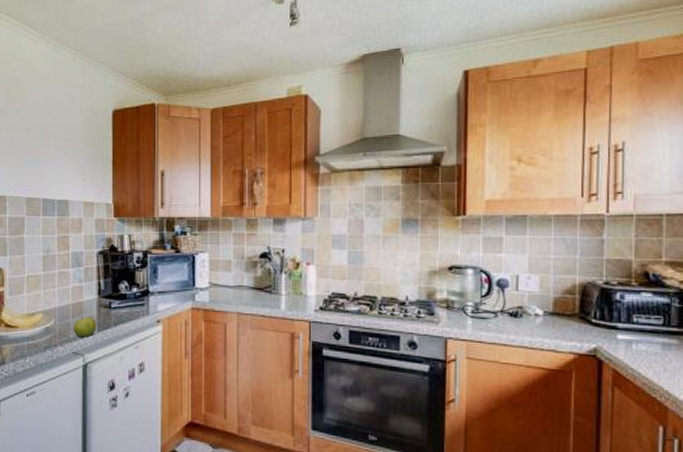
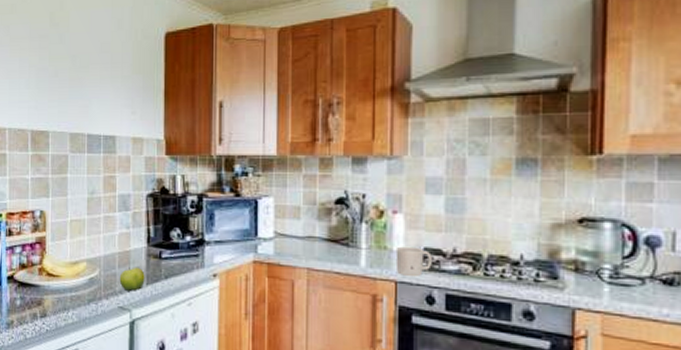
mug: none [309,292,338,318] -> present [395,246,432,278]

